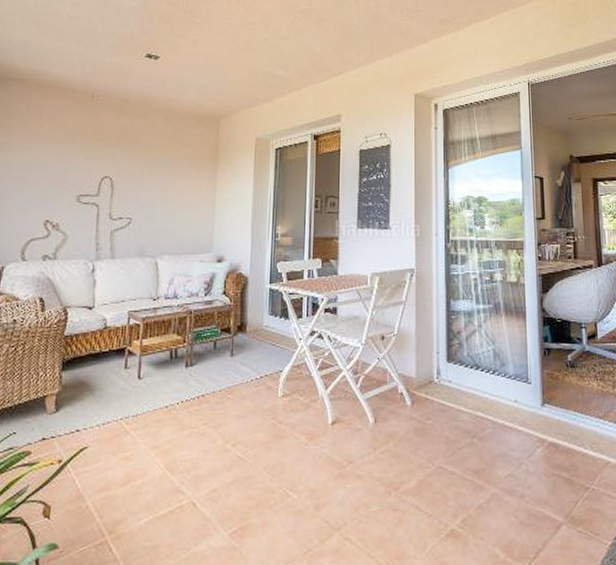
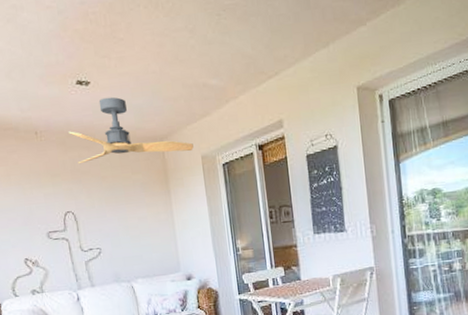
ceiling fan: none [126,72,250,132] -> present [68,97,194,165]

